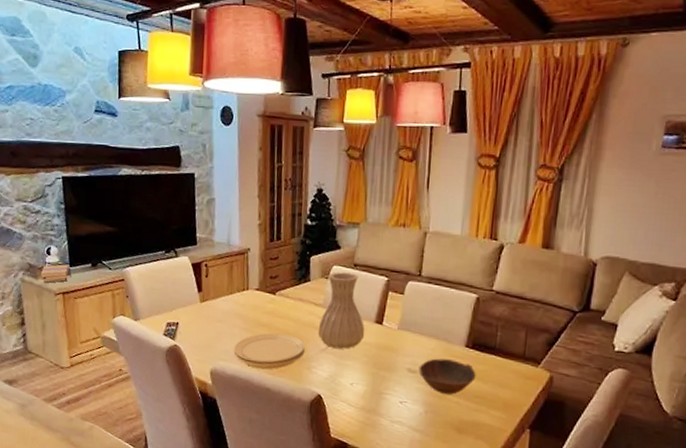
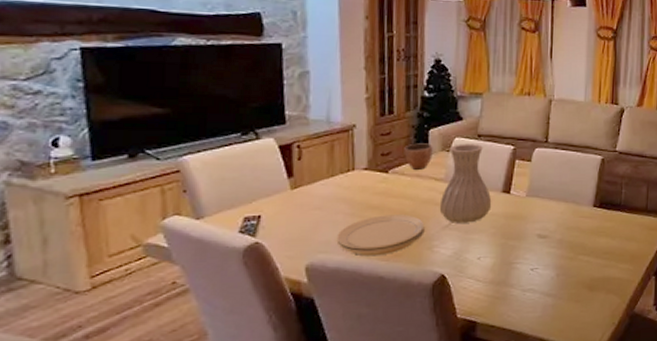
books: present [41,264,72,283] -> none [41,158,95,183]
decorative bowl: none [289,268,314,294] -> present [404,143,433,170]
bowl: present [418,358,476,395] -> none [549,220,604,255]

